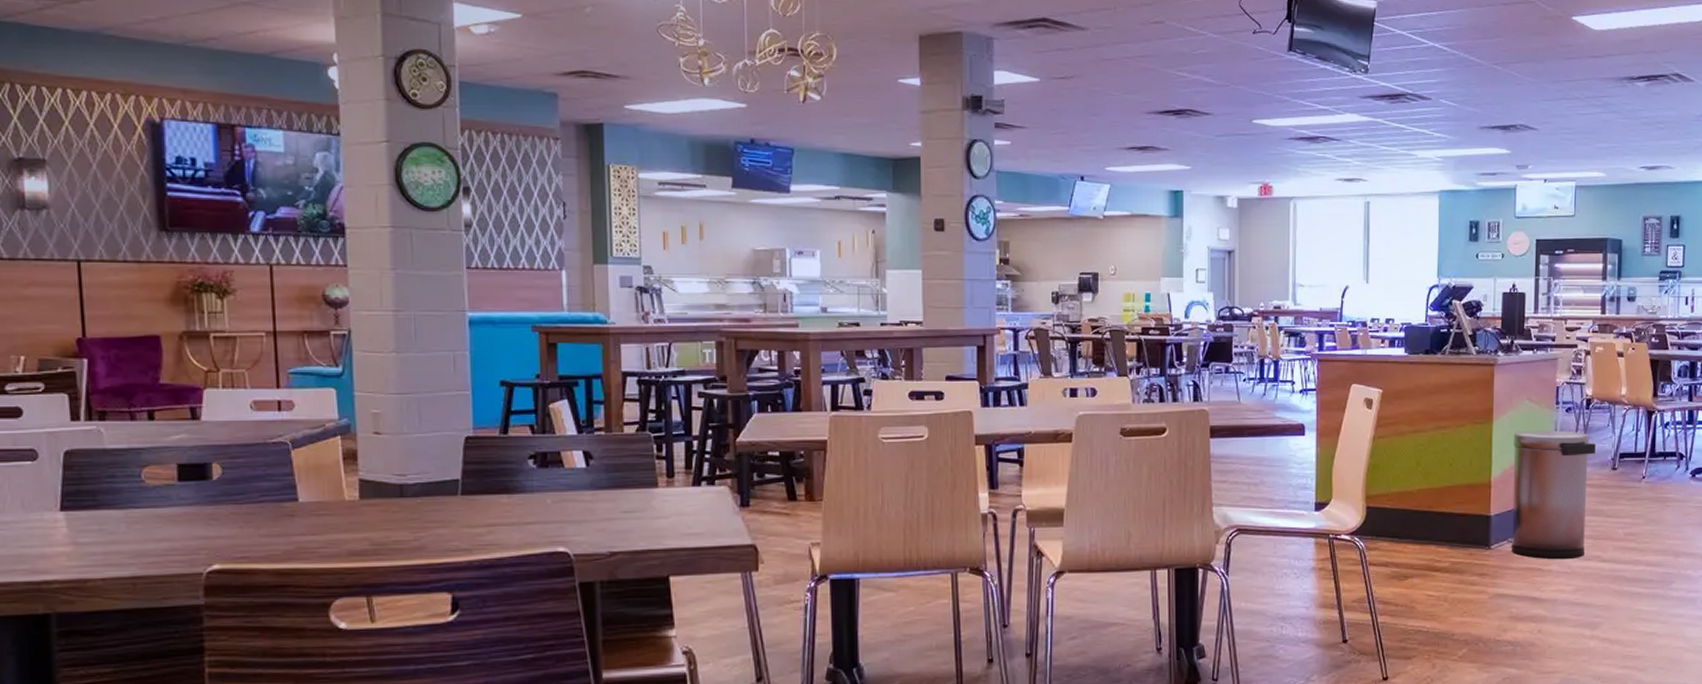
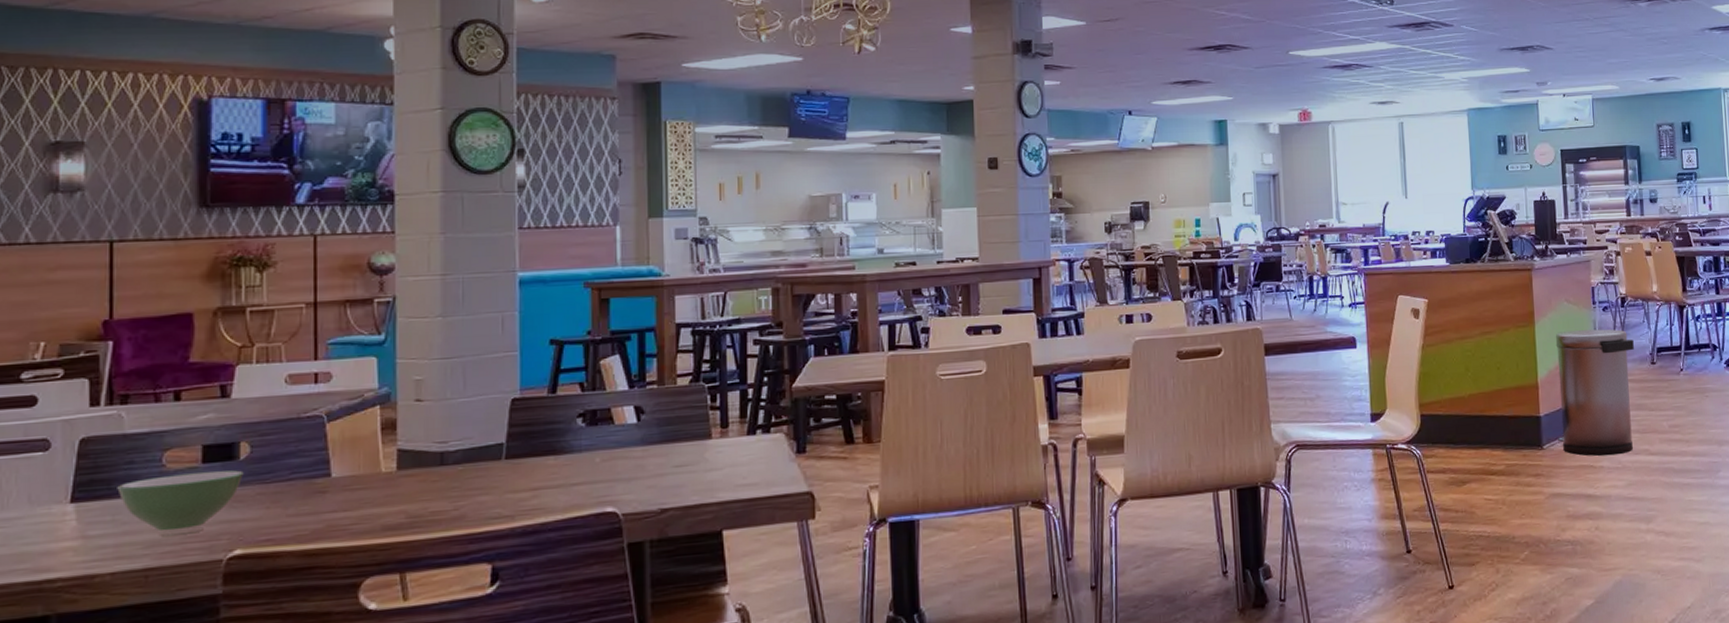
bowl: none [101,490,217,548] -> present [117,470,244,537]

